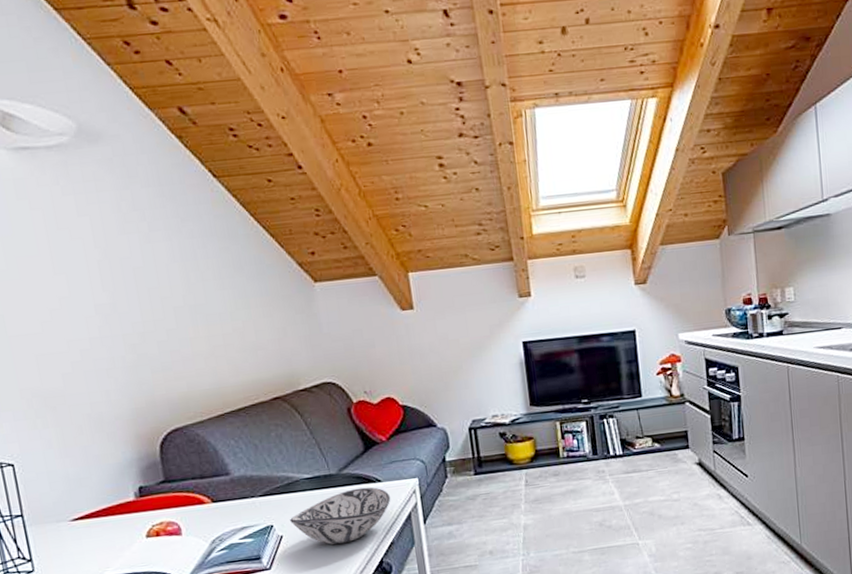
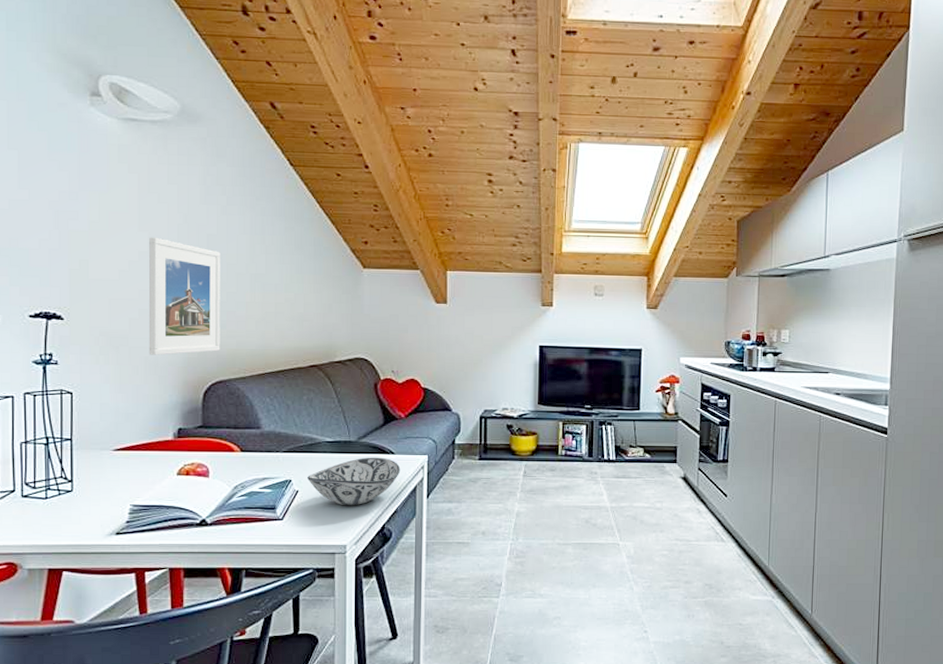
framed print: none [68,279,170,411] -> present [148,237,220,355]

